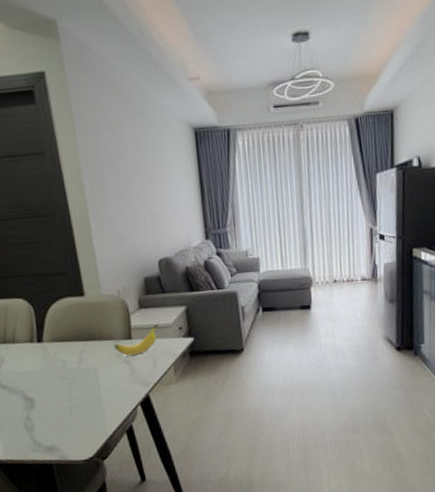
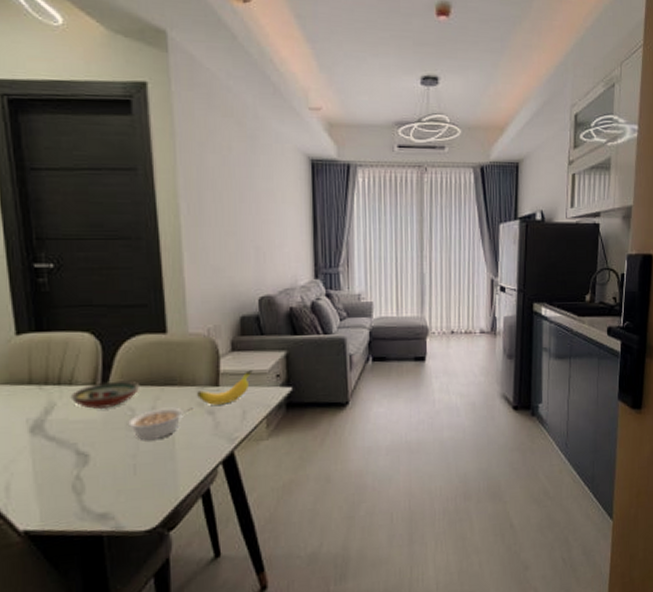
decorative bowl: none [14,337,68,363] -> present [70,380,141,410]
legume: none [60,358,112,387] -> present [127,407,193,440]

